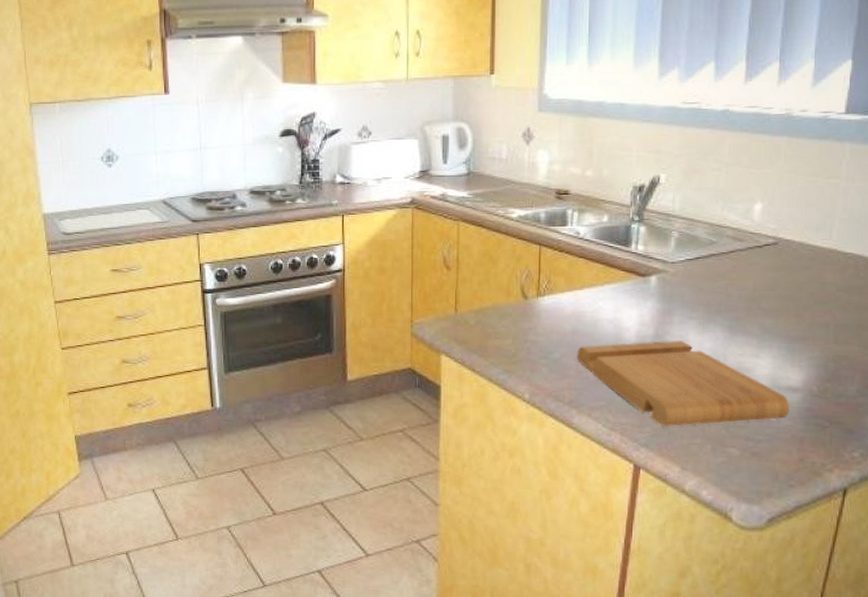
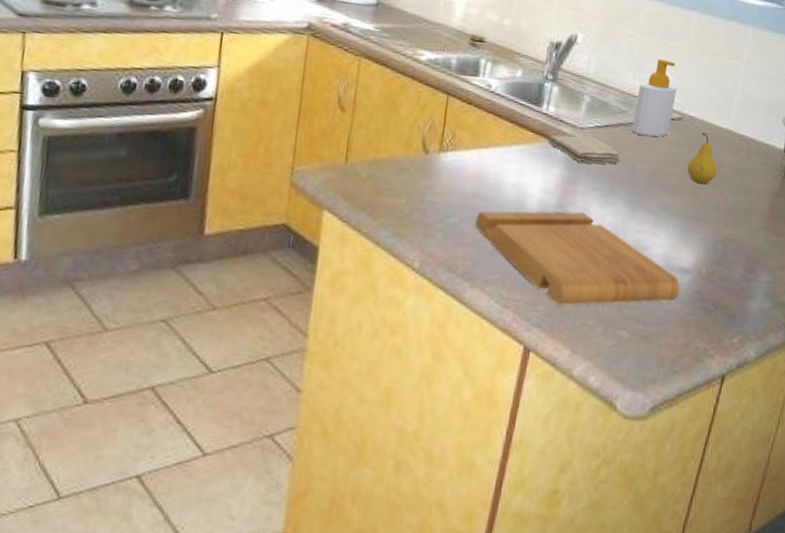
washcloth: none [640,269,715,296] -> present [548,135,621,165]
soap bottle: none [724,188,770,264] -> present [632,59,677,137]
fruit: none [787,254,822,305] -> present [687,132,718,185]

